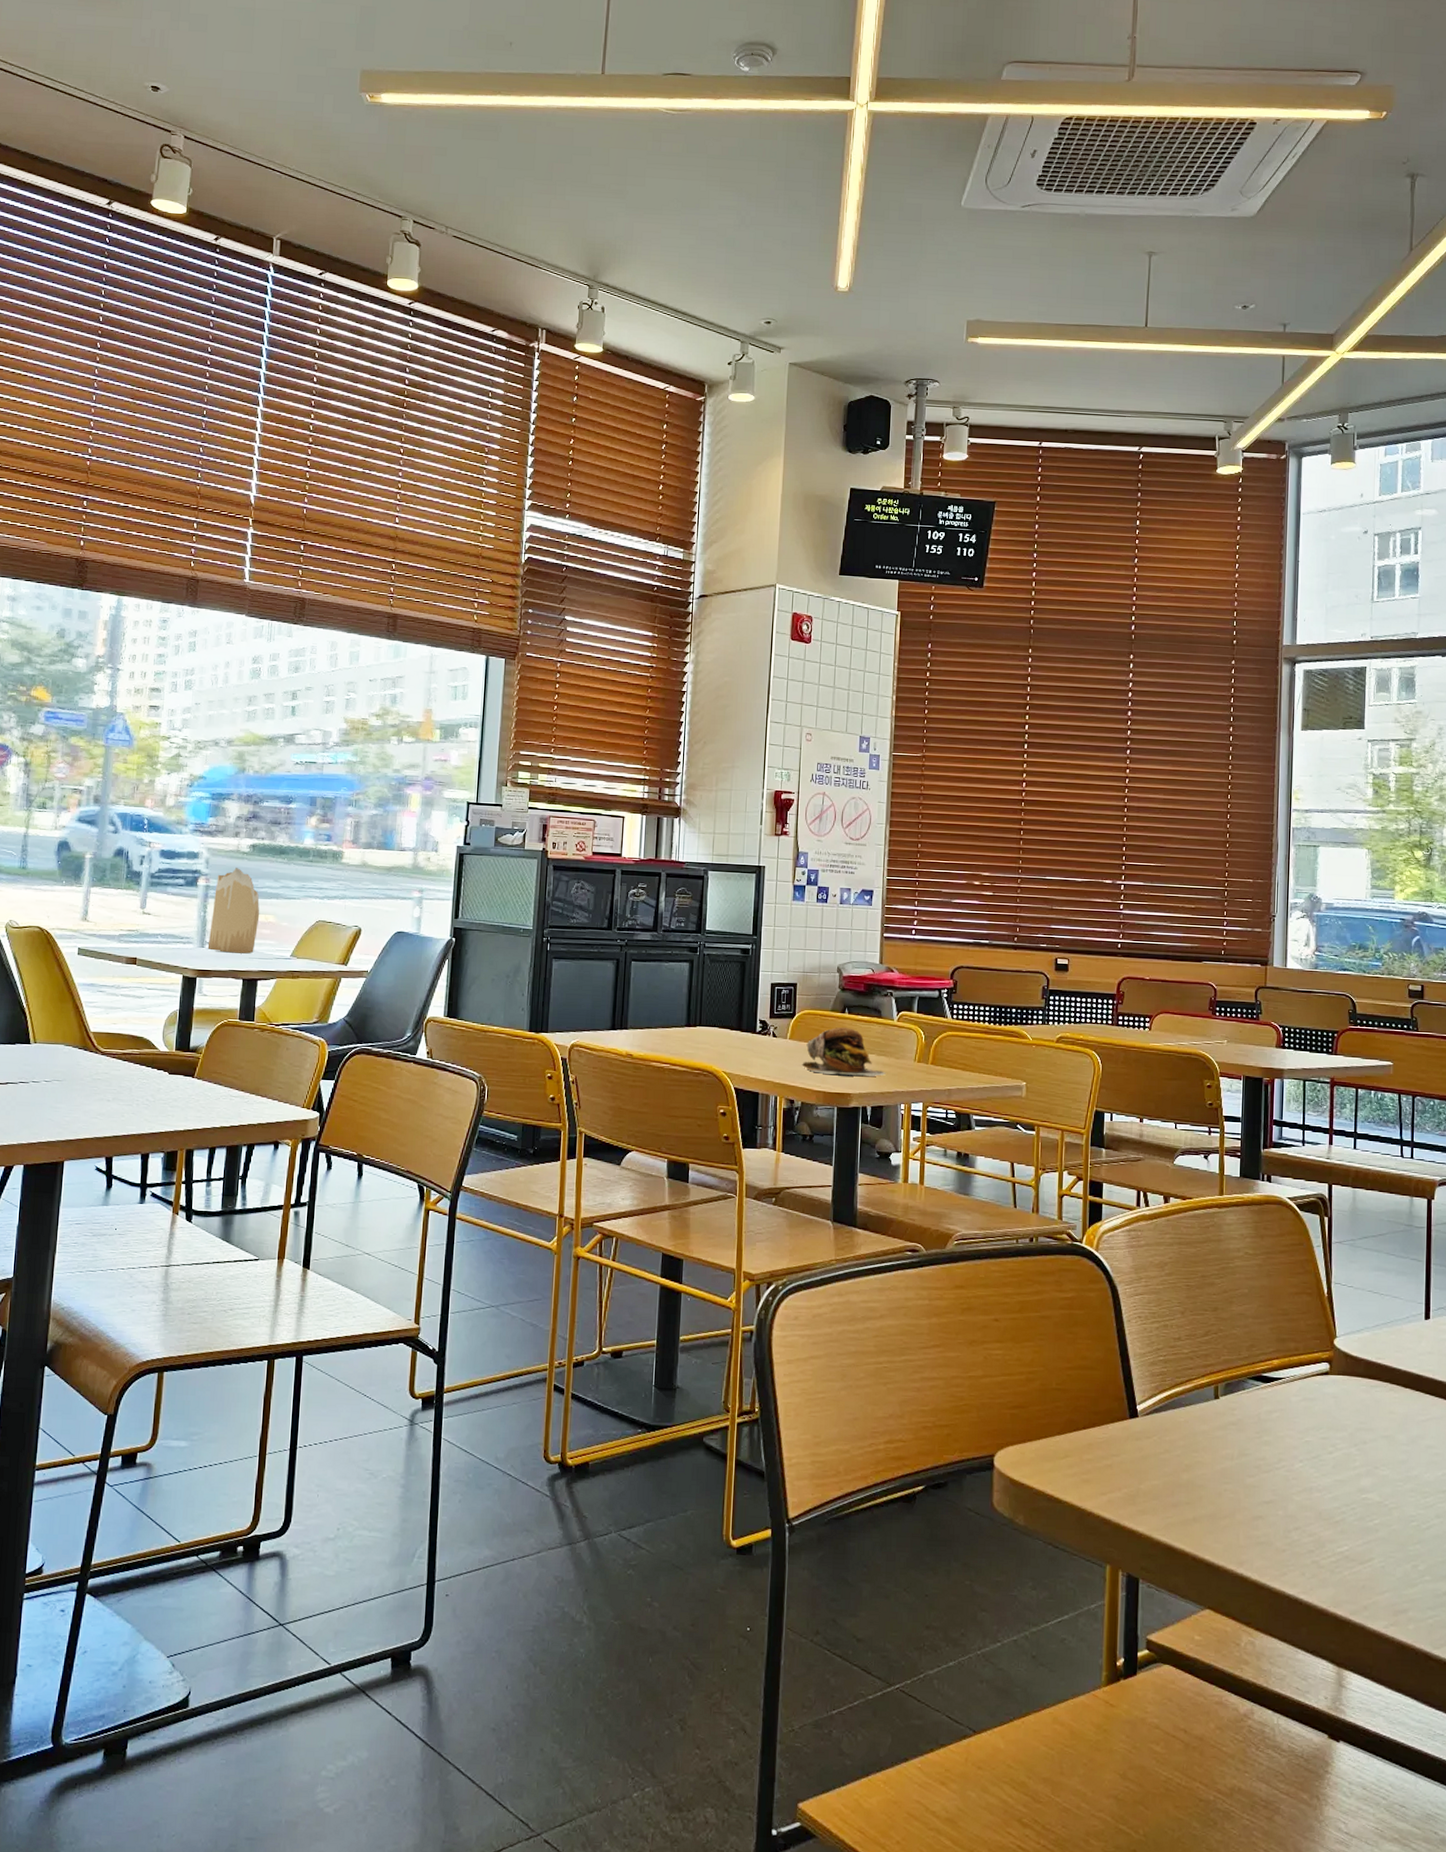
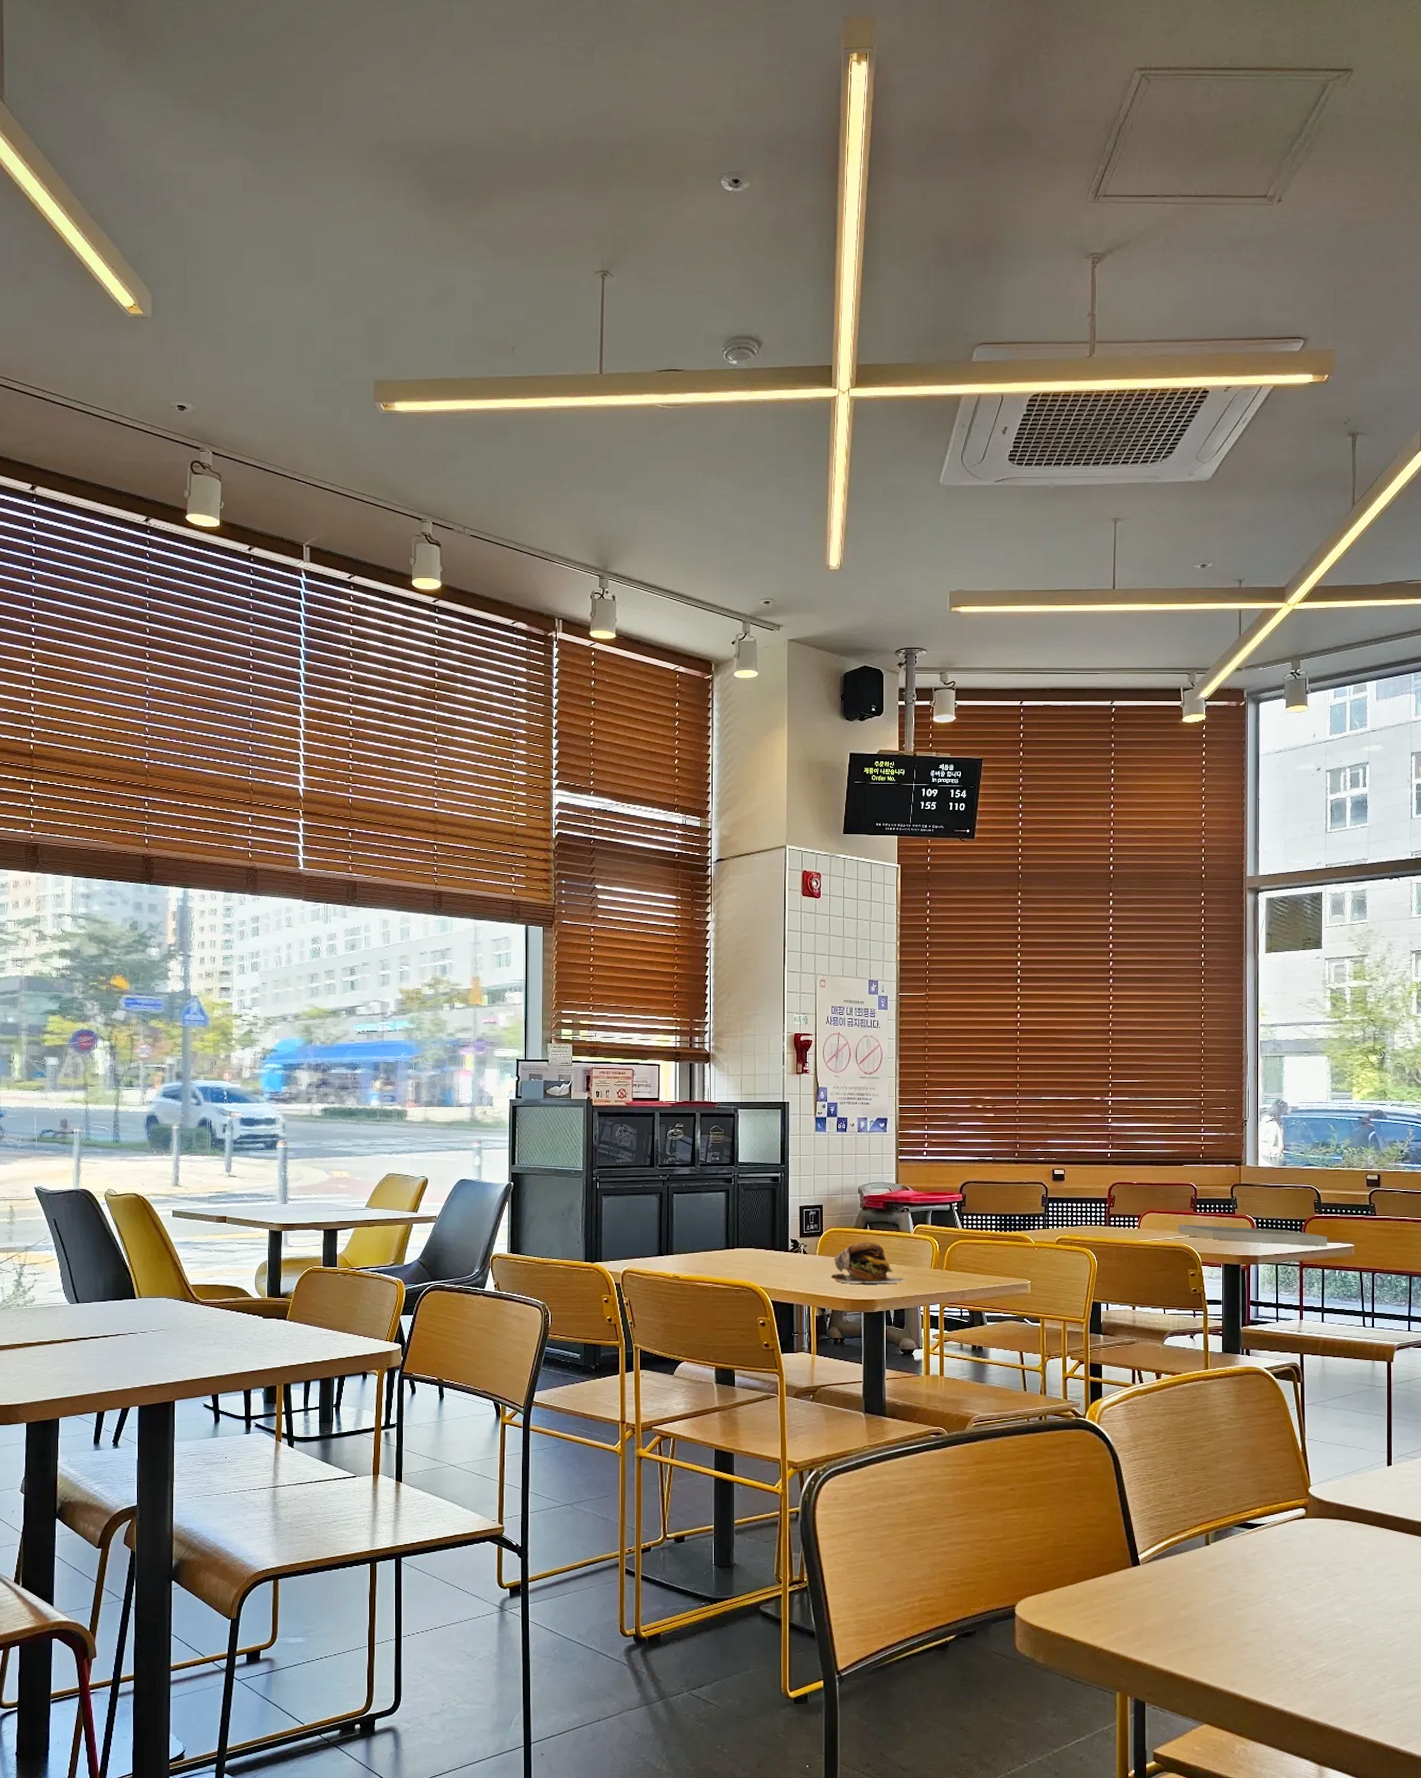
paper bag: present [207,868,260,954] -> none [290,1130,335,1207]
tray: none [1193,1028,1363,1064] -> present [1178,1224,1328,1247]

